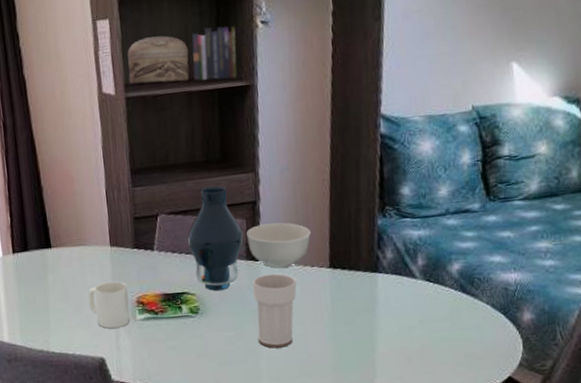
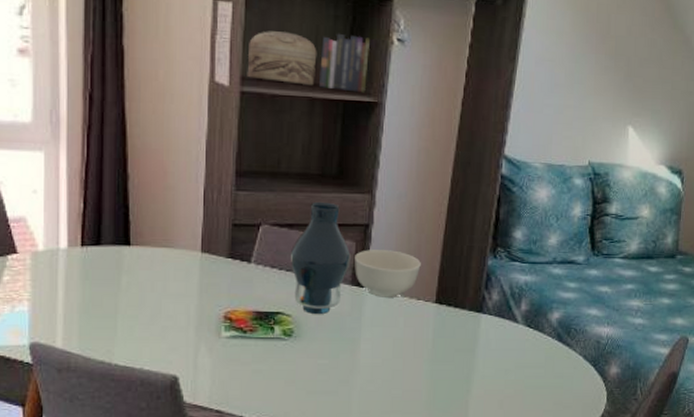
mug: present [88,281,130,329] -> none [167,291,215,344]
cup: present [252,273,297,348] -> none [352,302,400,381]

